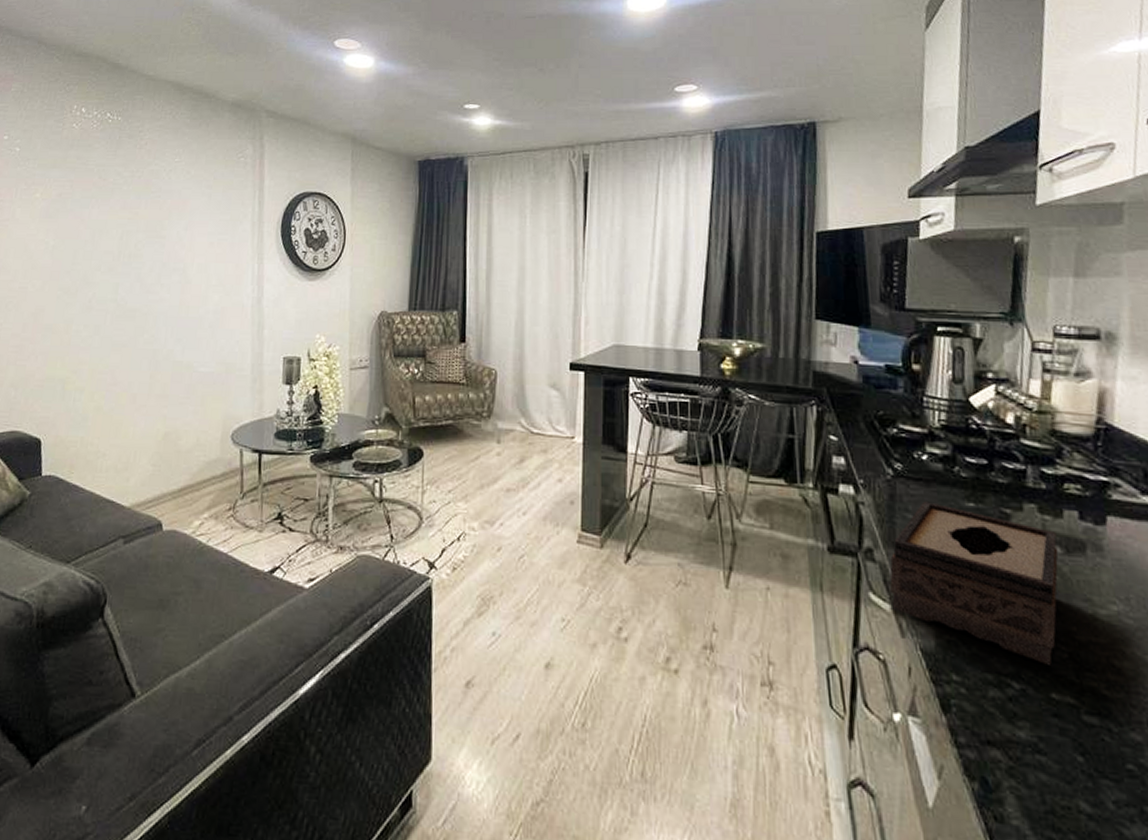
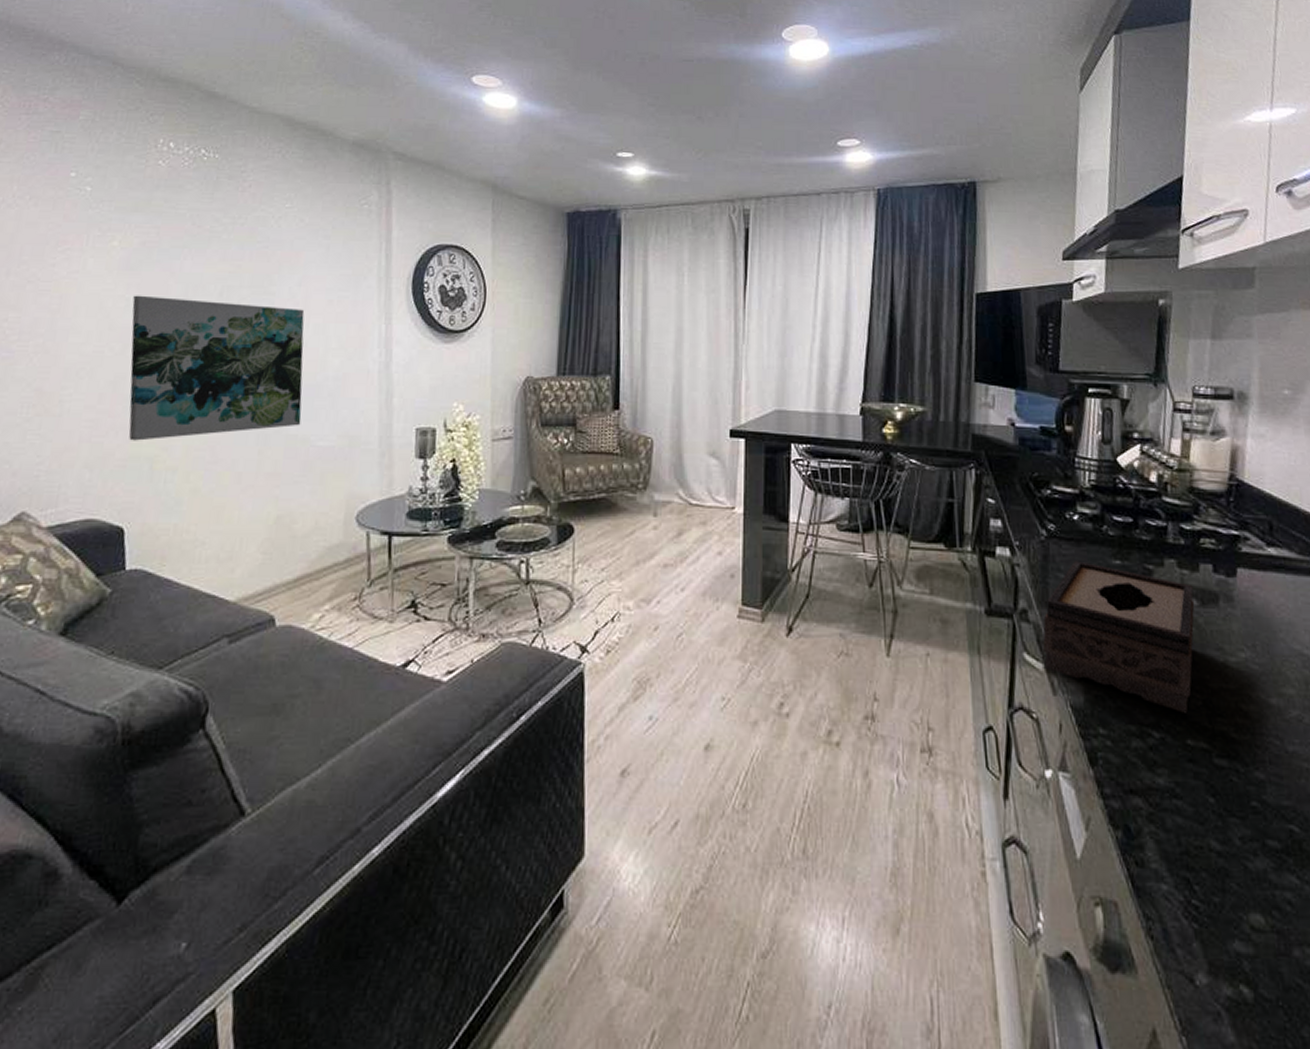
wall art: none [46,239,190,365] -> present [128,295,305,441]

